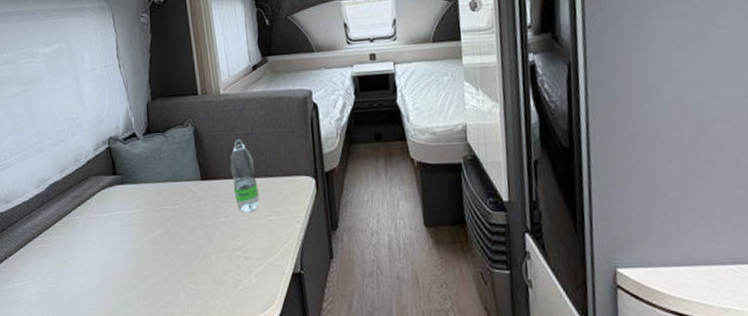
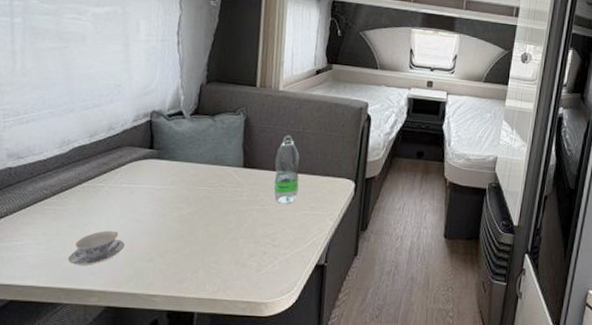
teacup: none [63,261,108,299] -> present [68,230,125,265]

